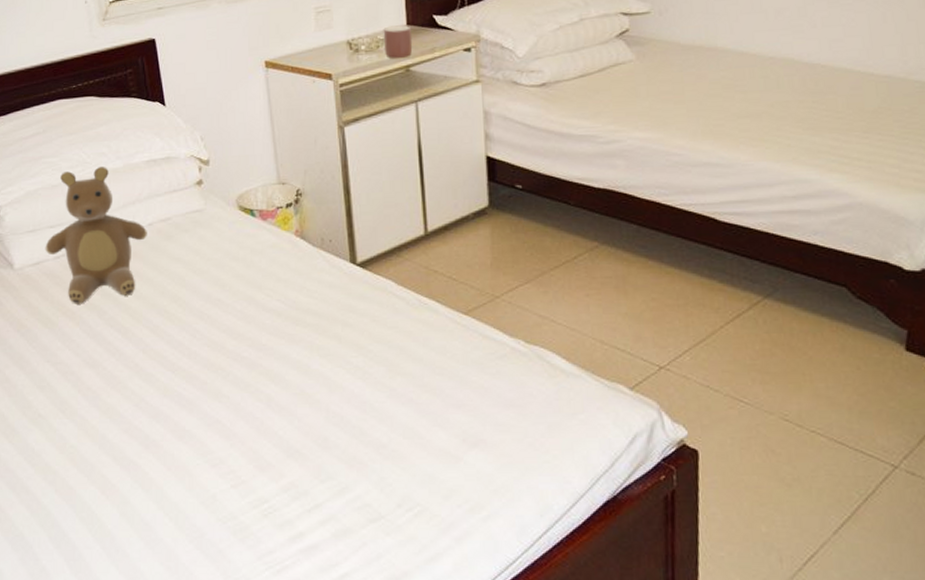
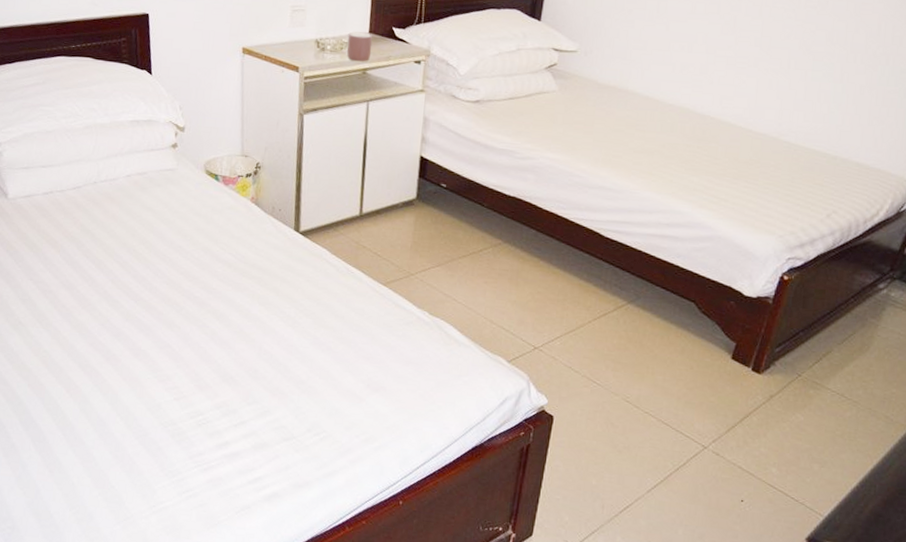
teddy bear: present [45,166,147,304] -> none [36,119,125,236]

